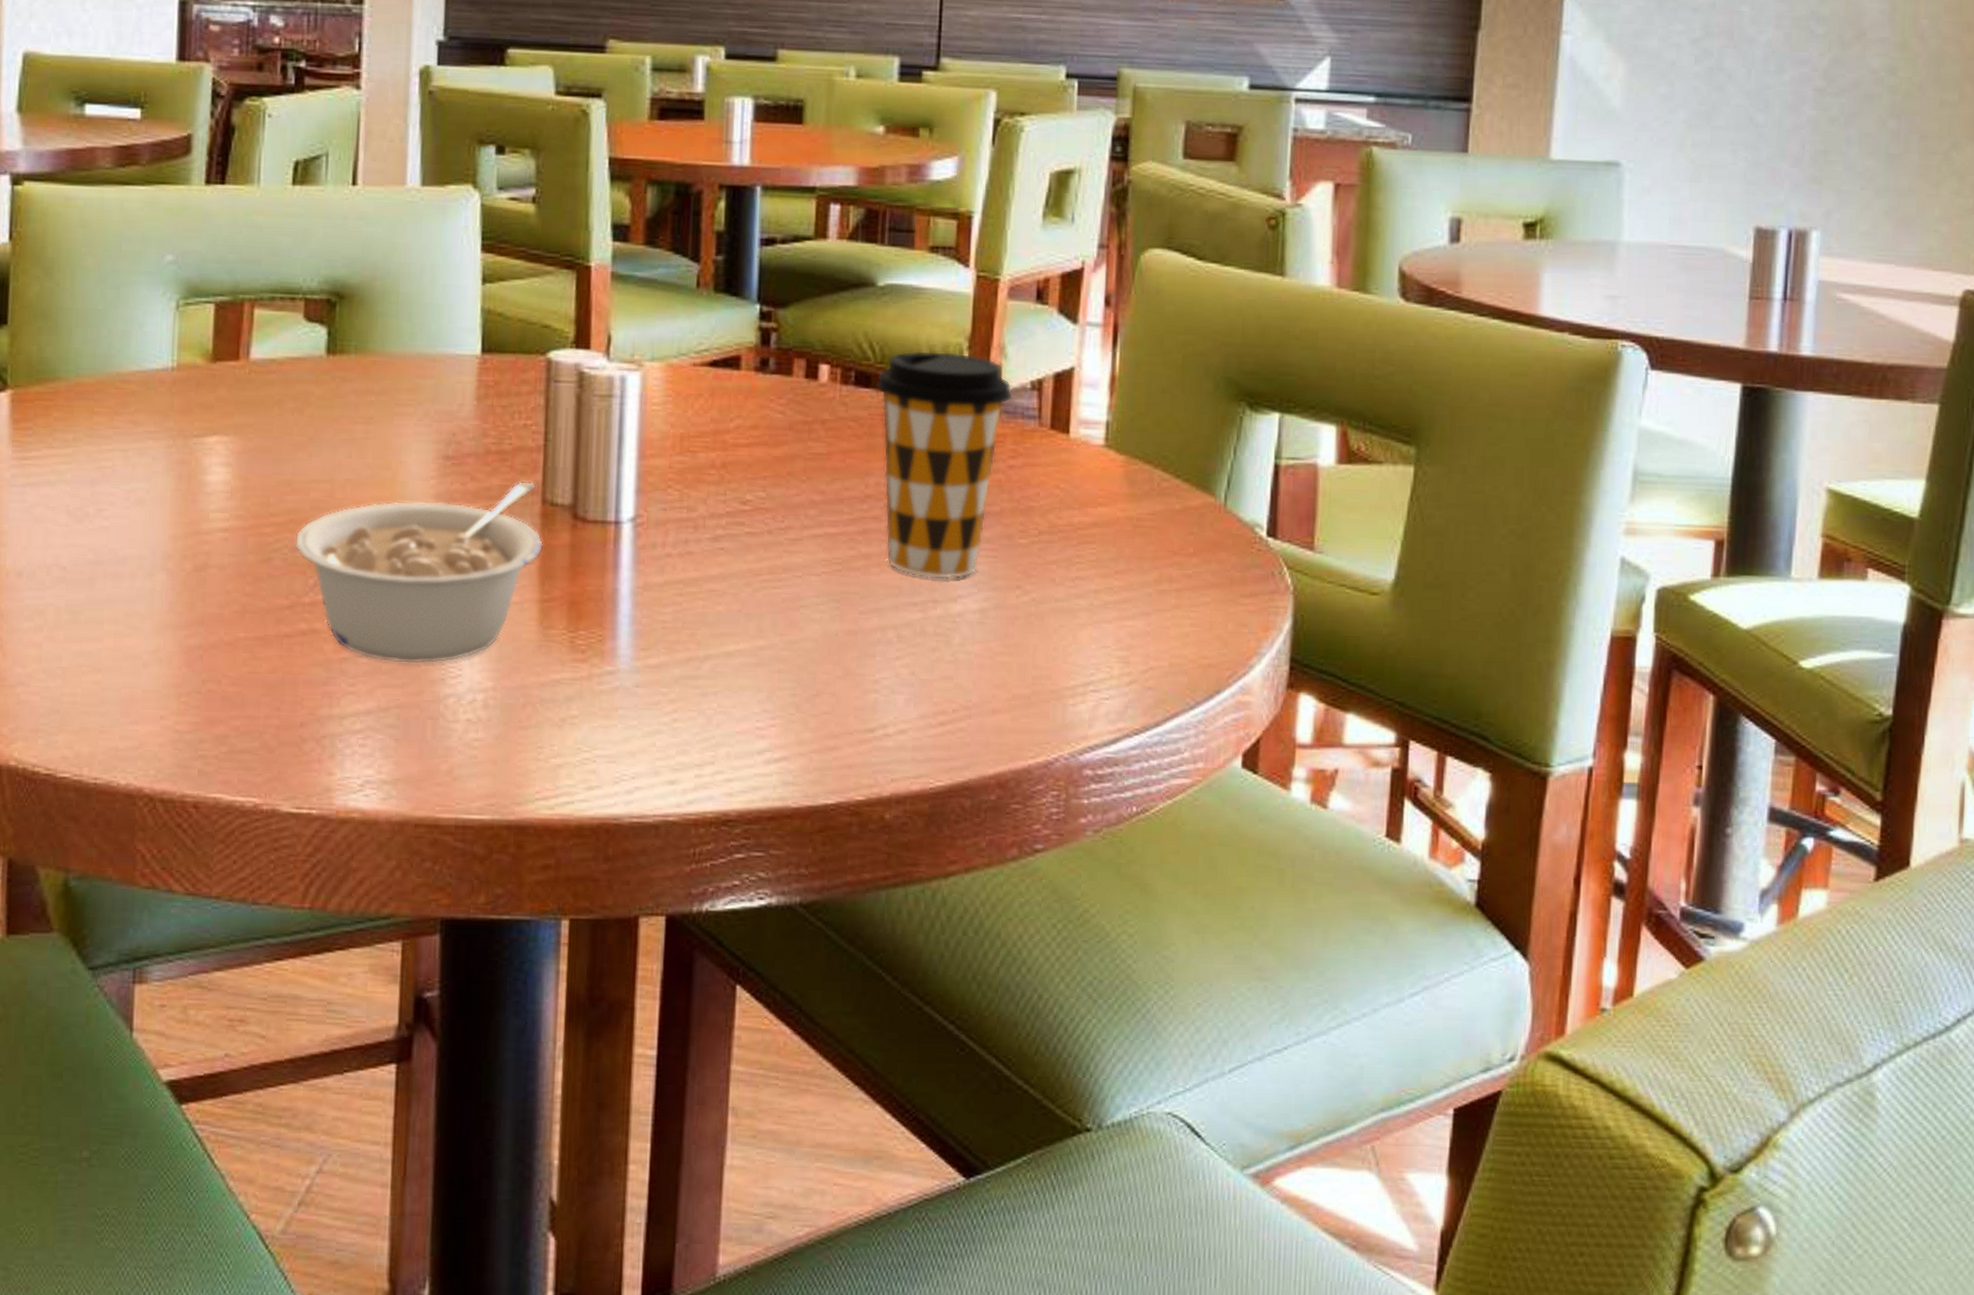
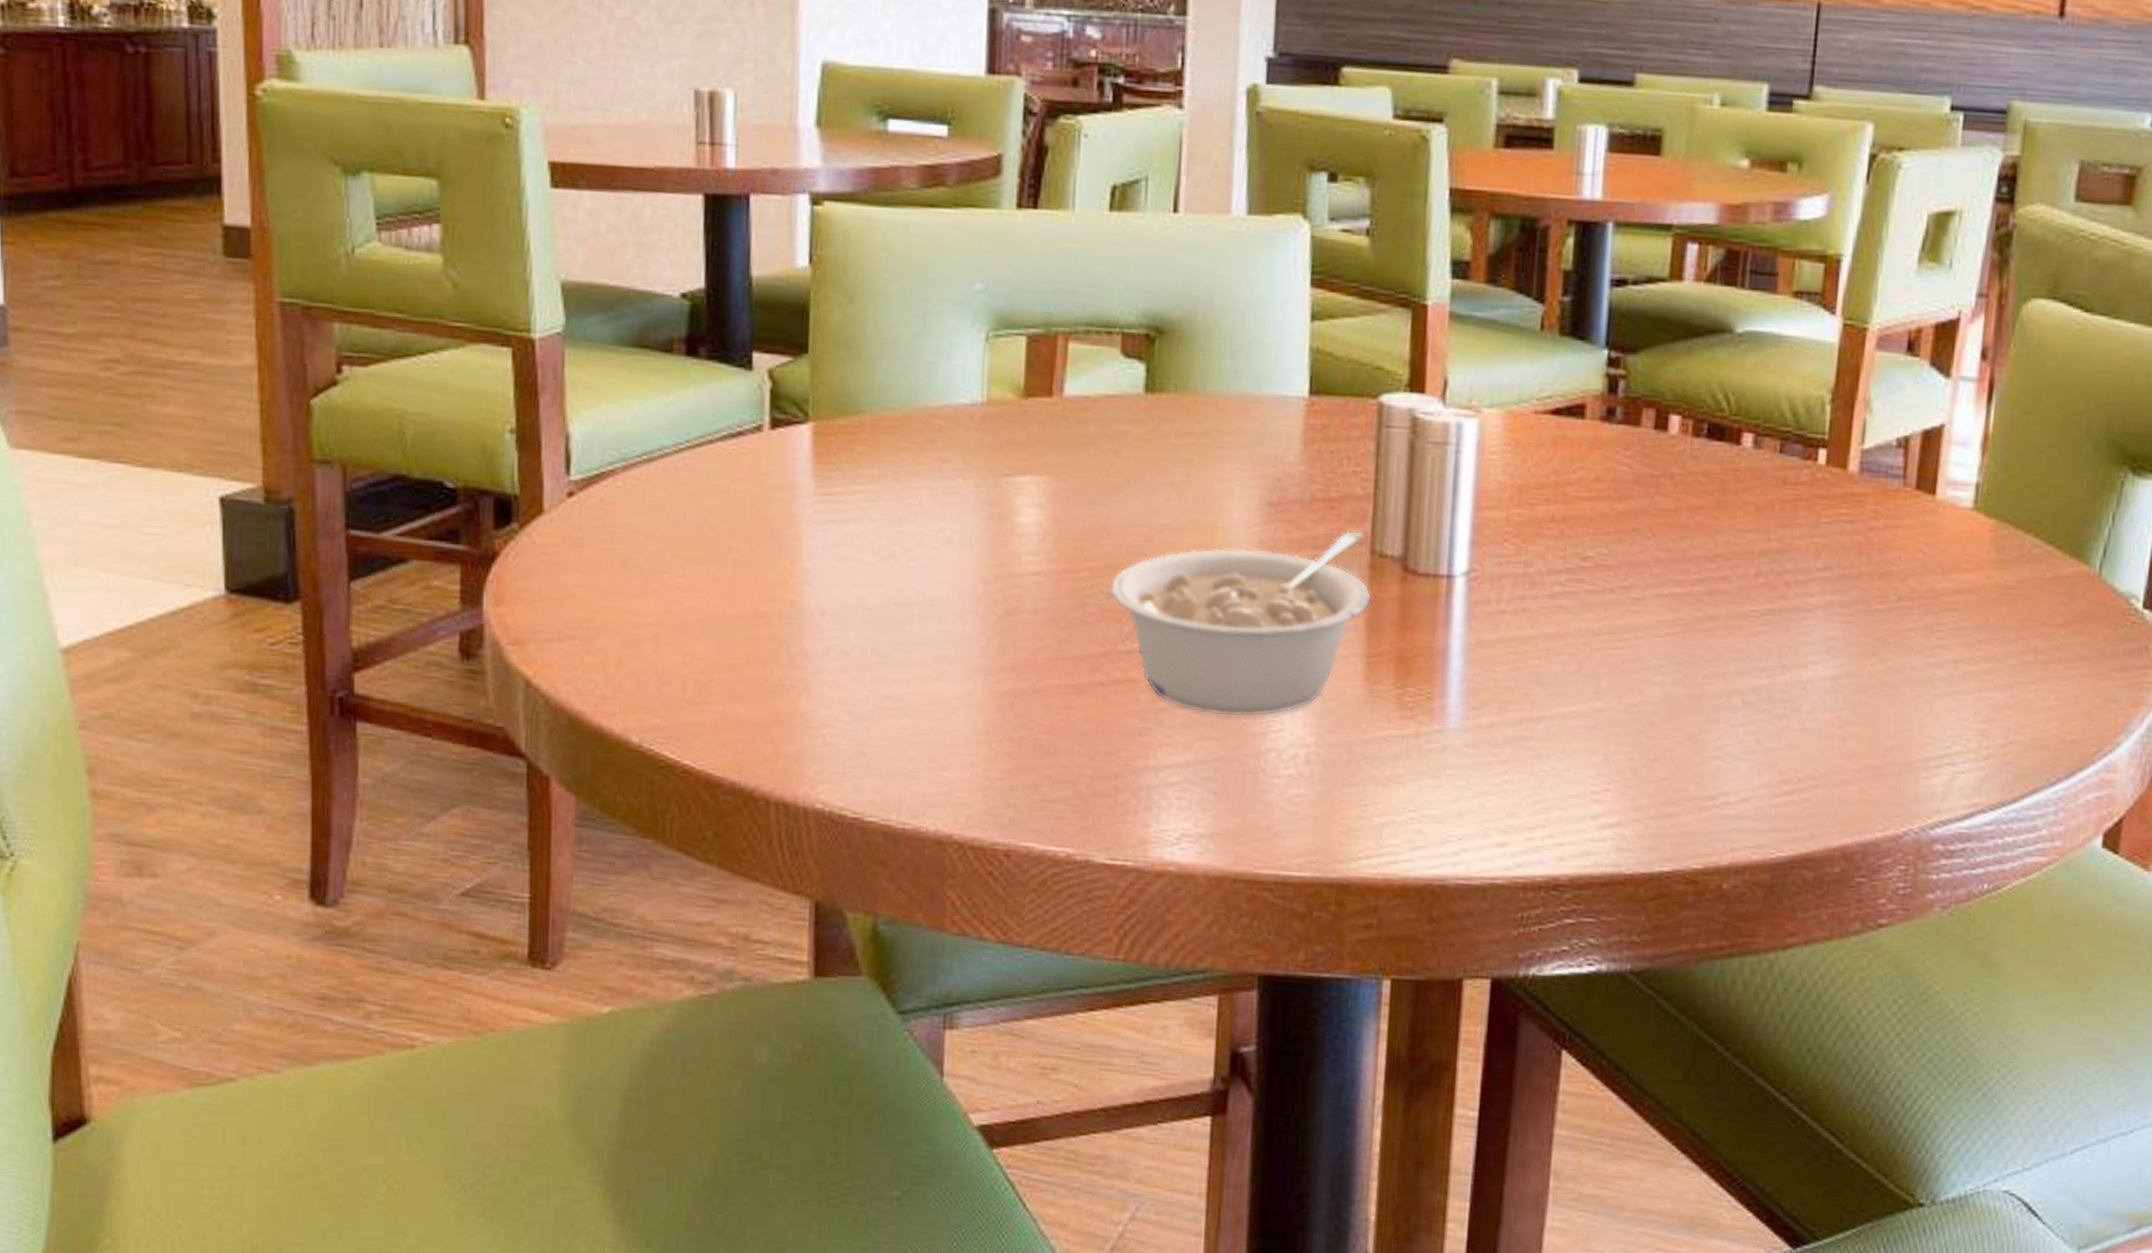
coffee cup: present [875,350,1013,579] -> none [1729,402,1876,644]

